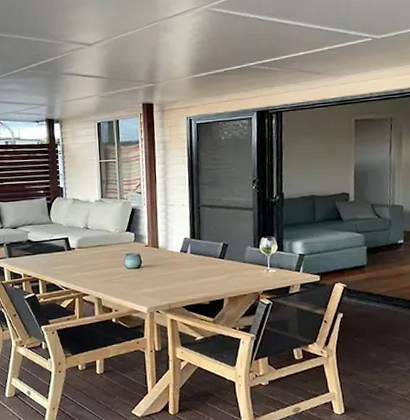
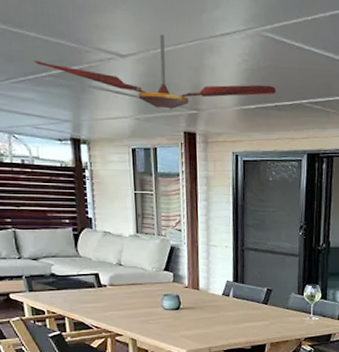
ceiling fan: none [17,22,225,86] -> present [33,34,276,110]

